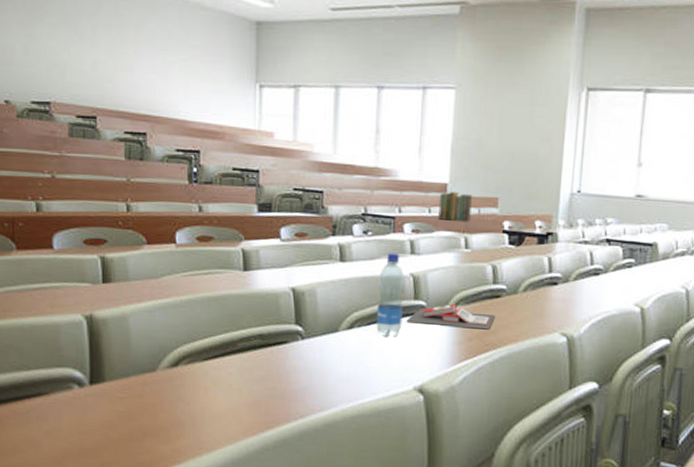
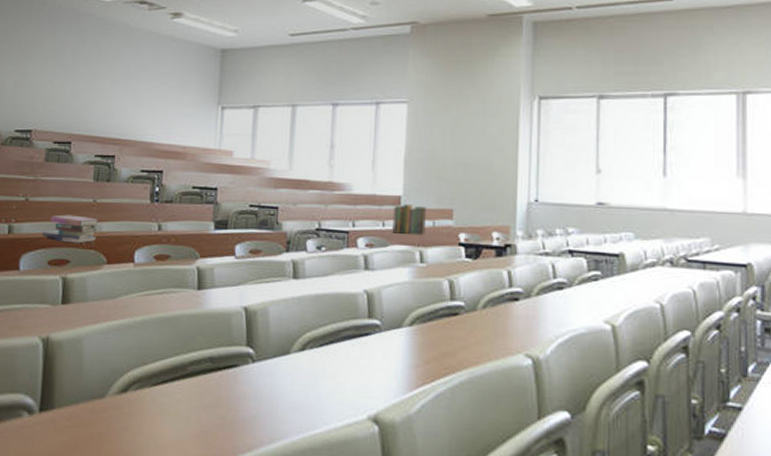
books: none [74,193,133,223] -> present [42,214,98,244]
bottle: present [376,253,405,337] -> none [329,269,359,360]
book: present [406,303,495,330] -> none [360,322,454,351]

